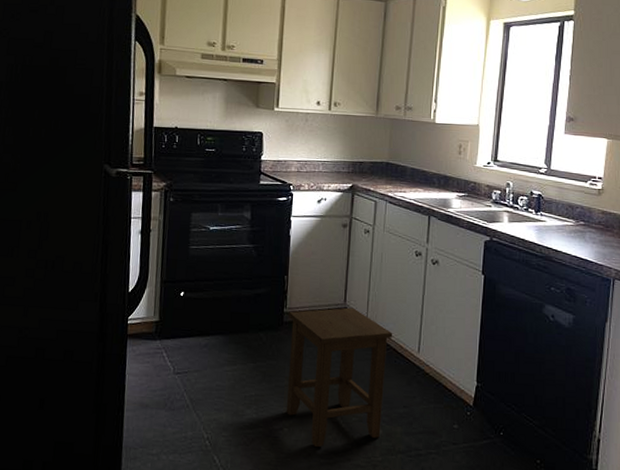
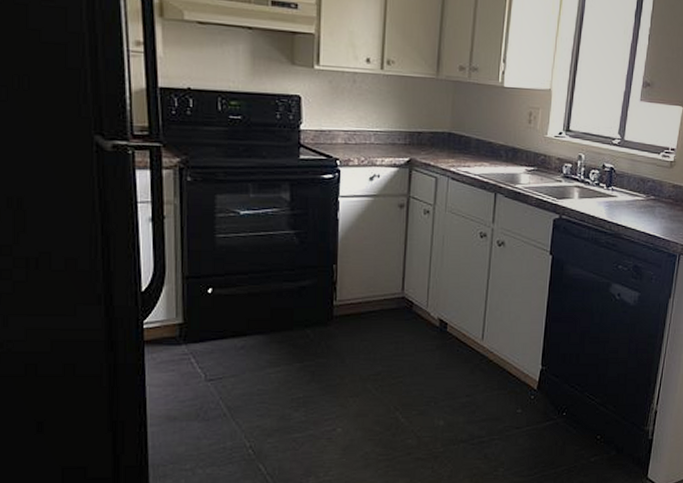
stool: present [286,307,393,448] -> none [339,296,456,445]

